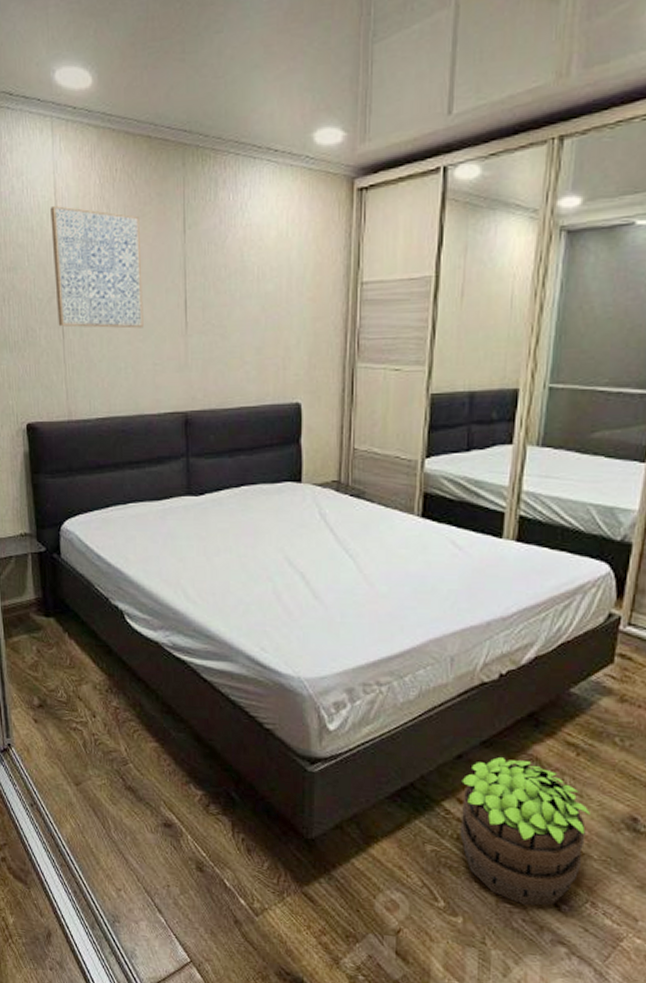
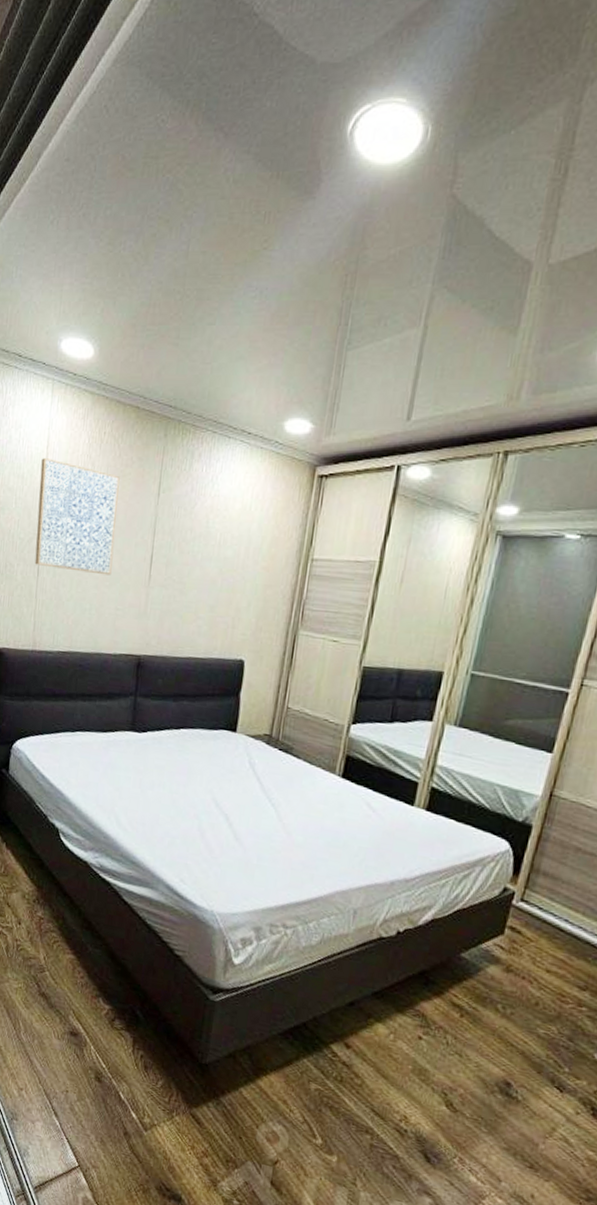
potted plant: present [460,757,590,906] -> none [343,1009,467,1156]

